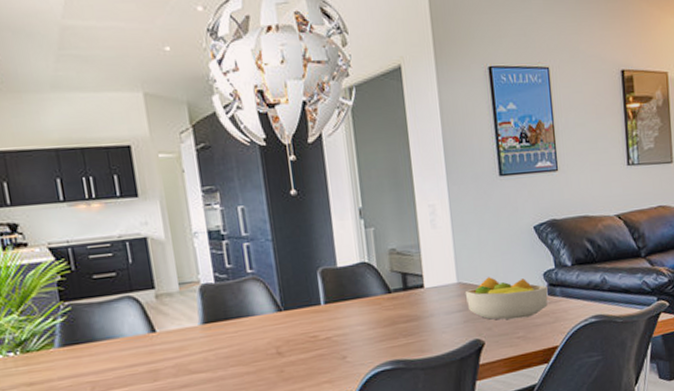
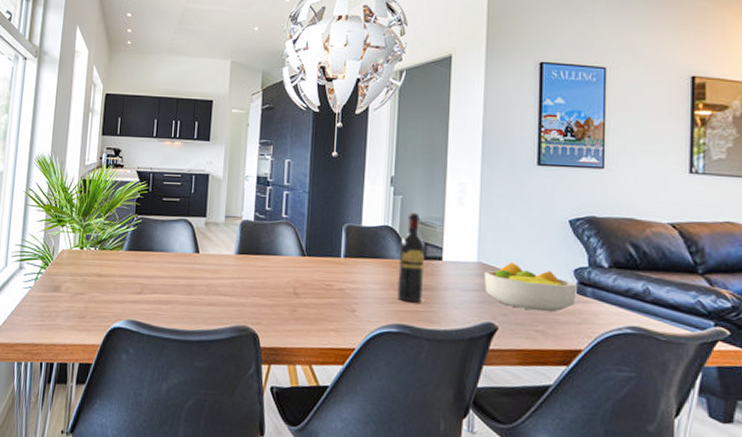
wine bottle: none [379,243,411,337] -> present [397,212,426,303]

